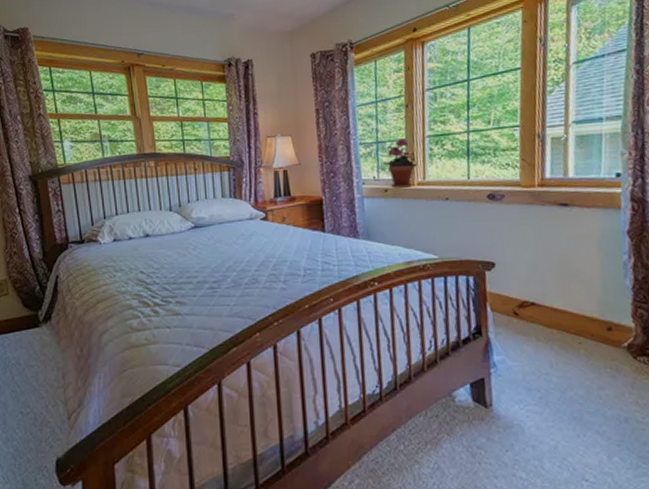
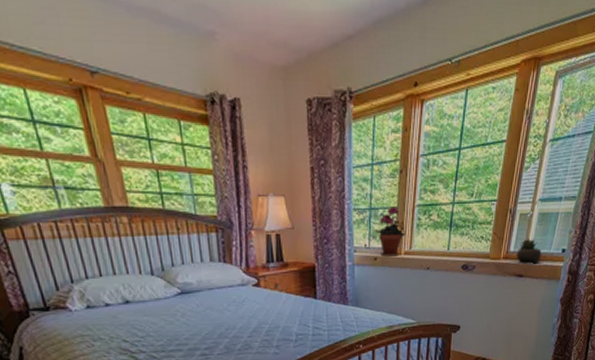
succulent plant: none [549,162,594,192] -> present [511,238,544,265]

